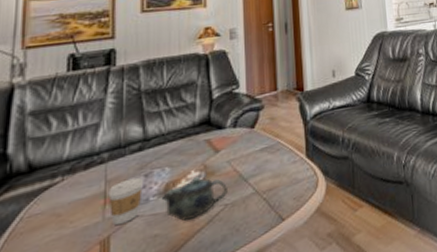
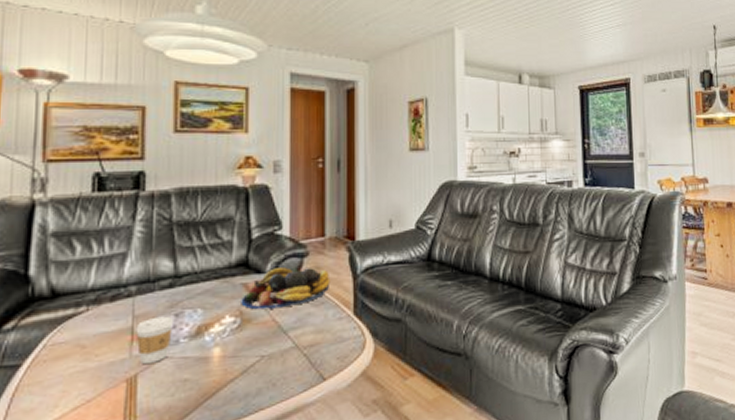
teapot: present [161,177,228,221] -> none [192,323,265,369]
fruit bowl: none [205,119,284,162] -> present [241,267,331,310]

